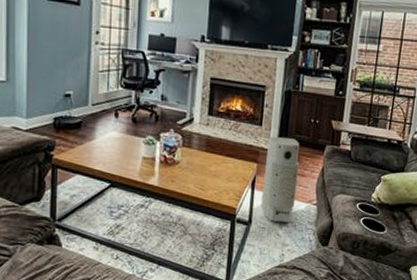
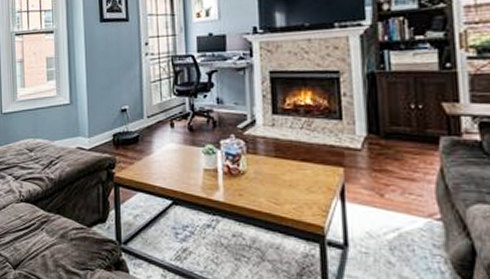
air purifier: present [261,137,300,223] -> none [354,132,408,246]

